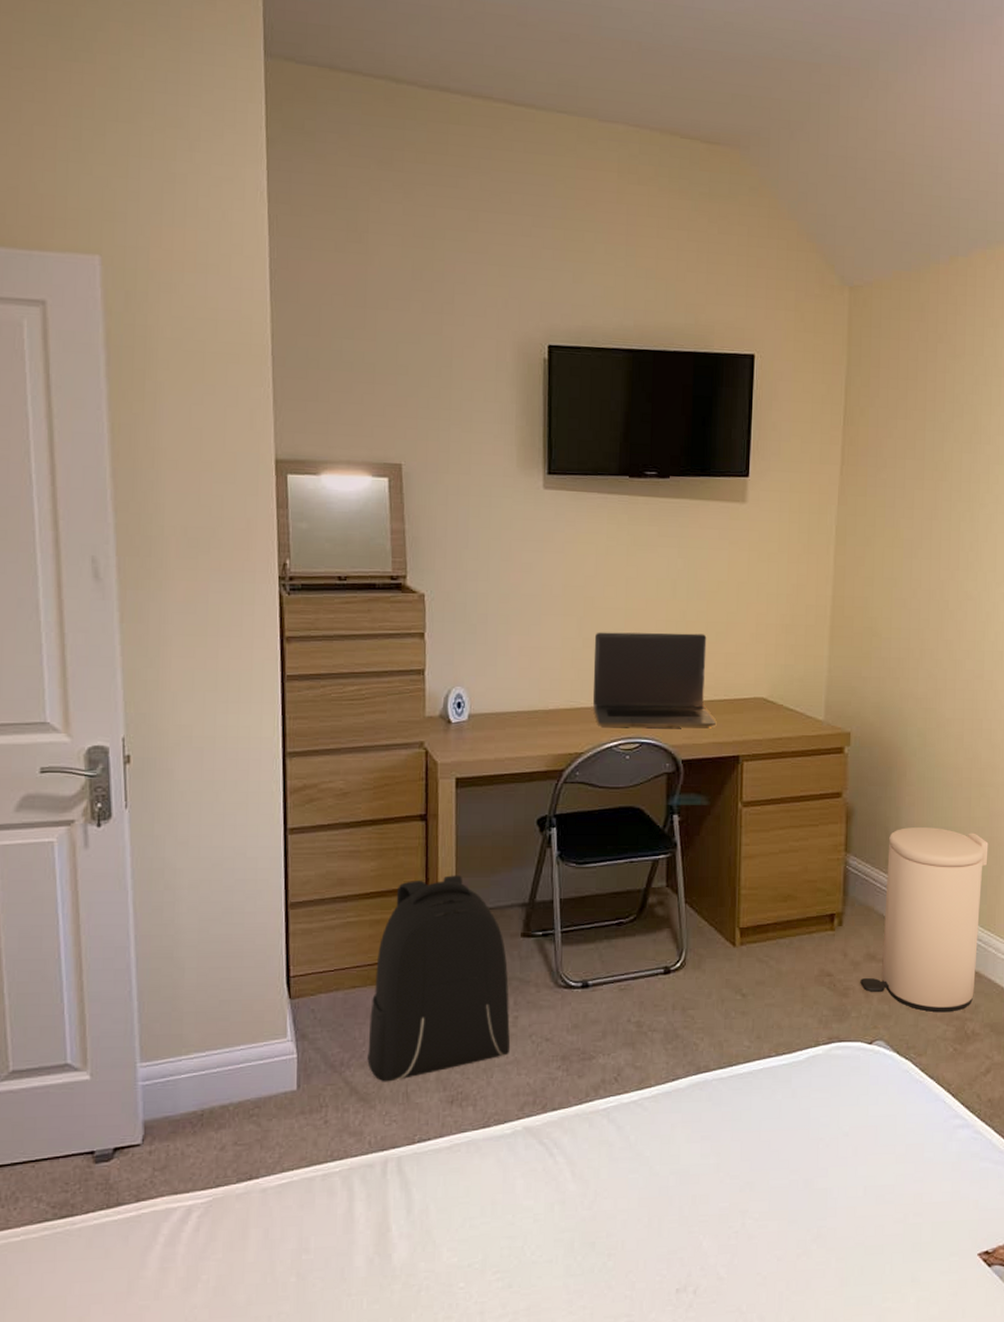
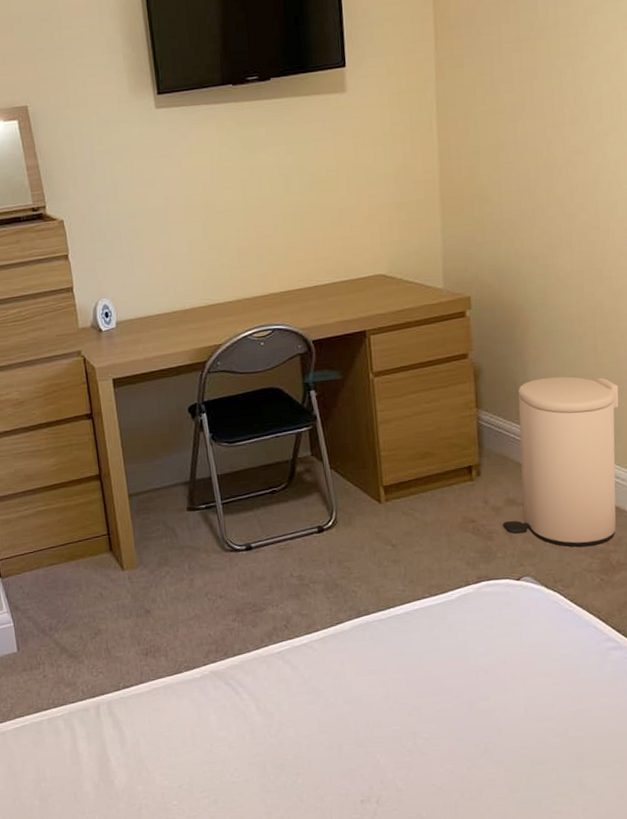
backpack: present [367,875,511,1082] -> none [67,463,190,641]
laptop computer: present [593,632,717,728] -> none [219,222,341,320]

